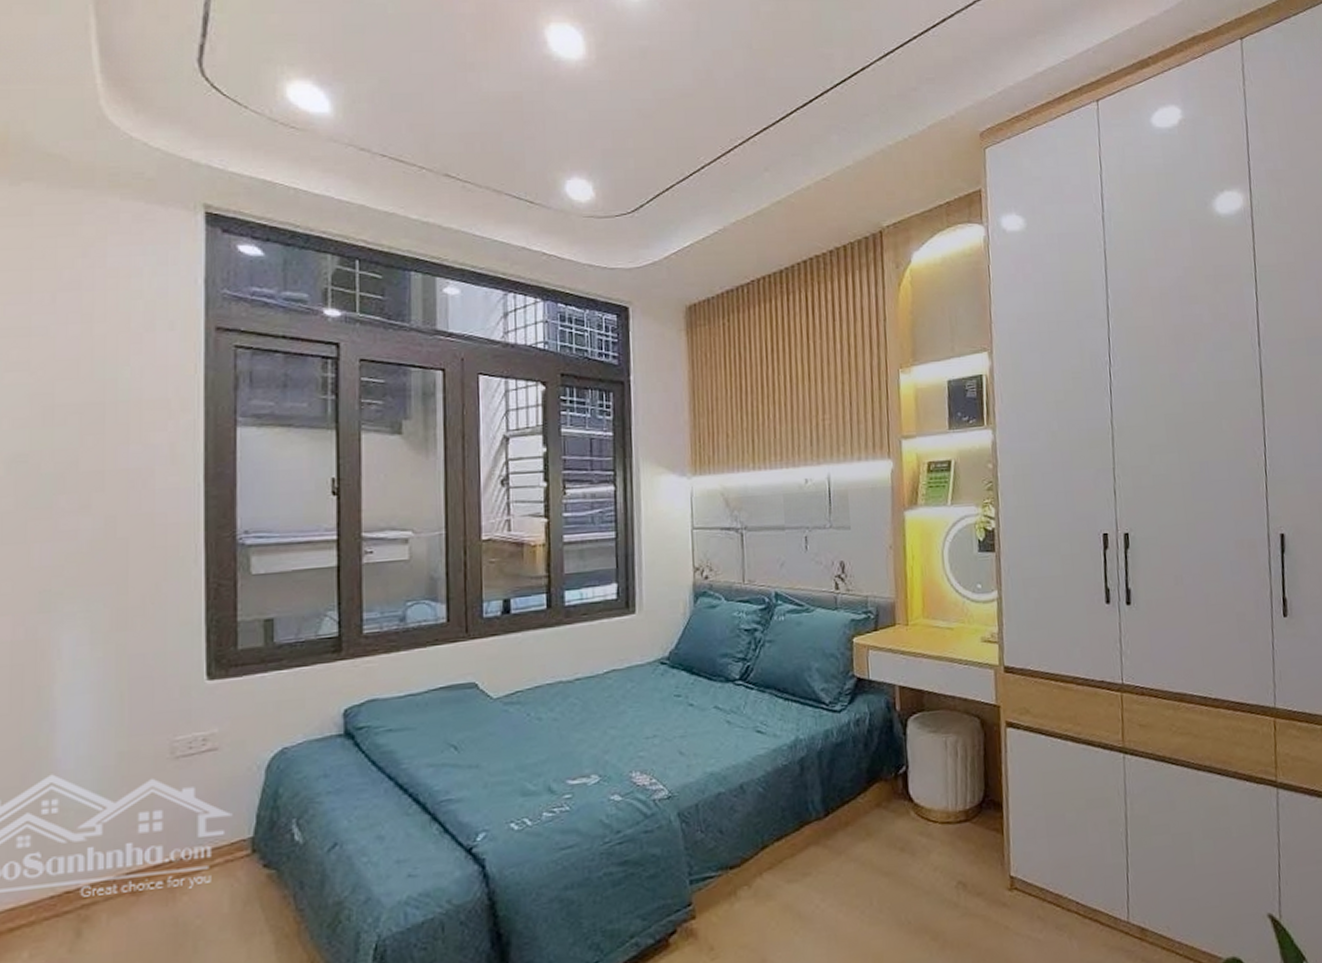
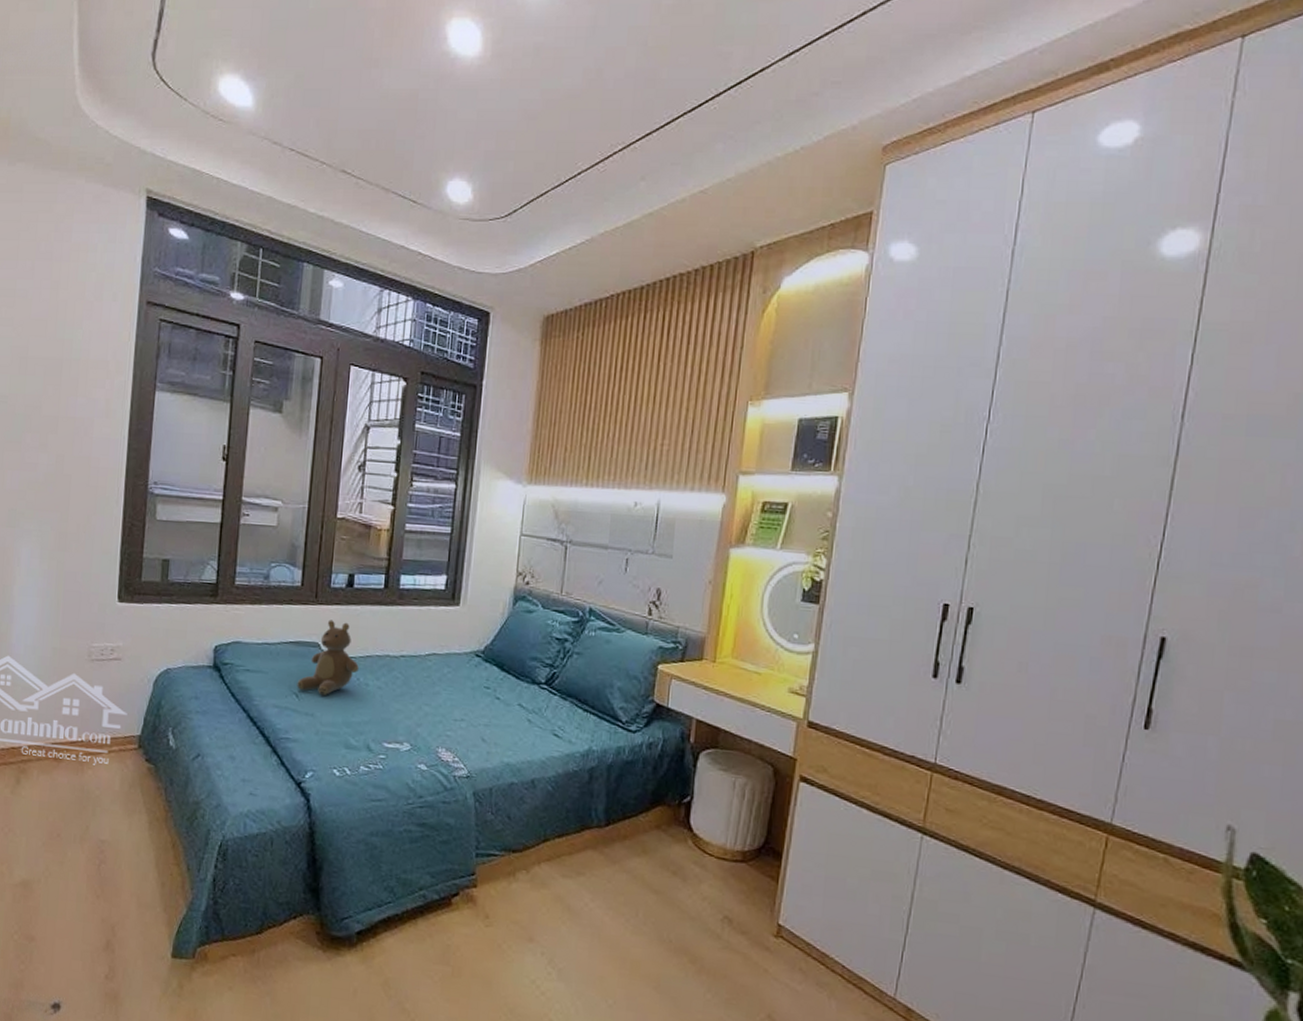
teddy bear: none [454,654,528,742] -> present [297,620,359,696]

